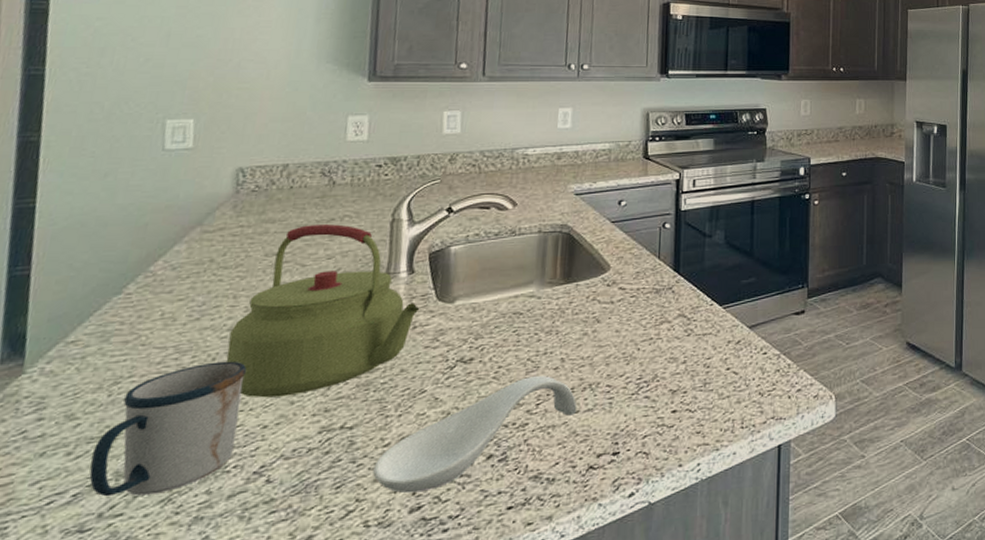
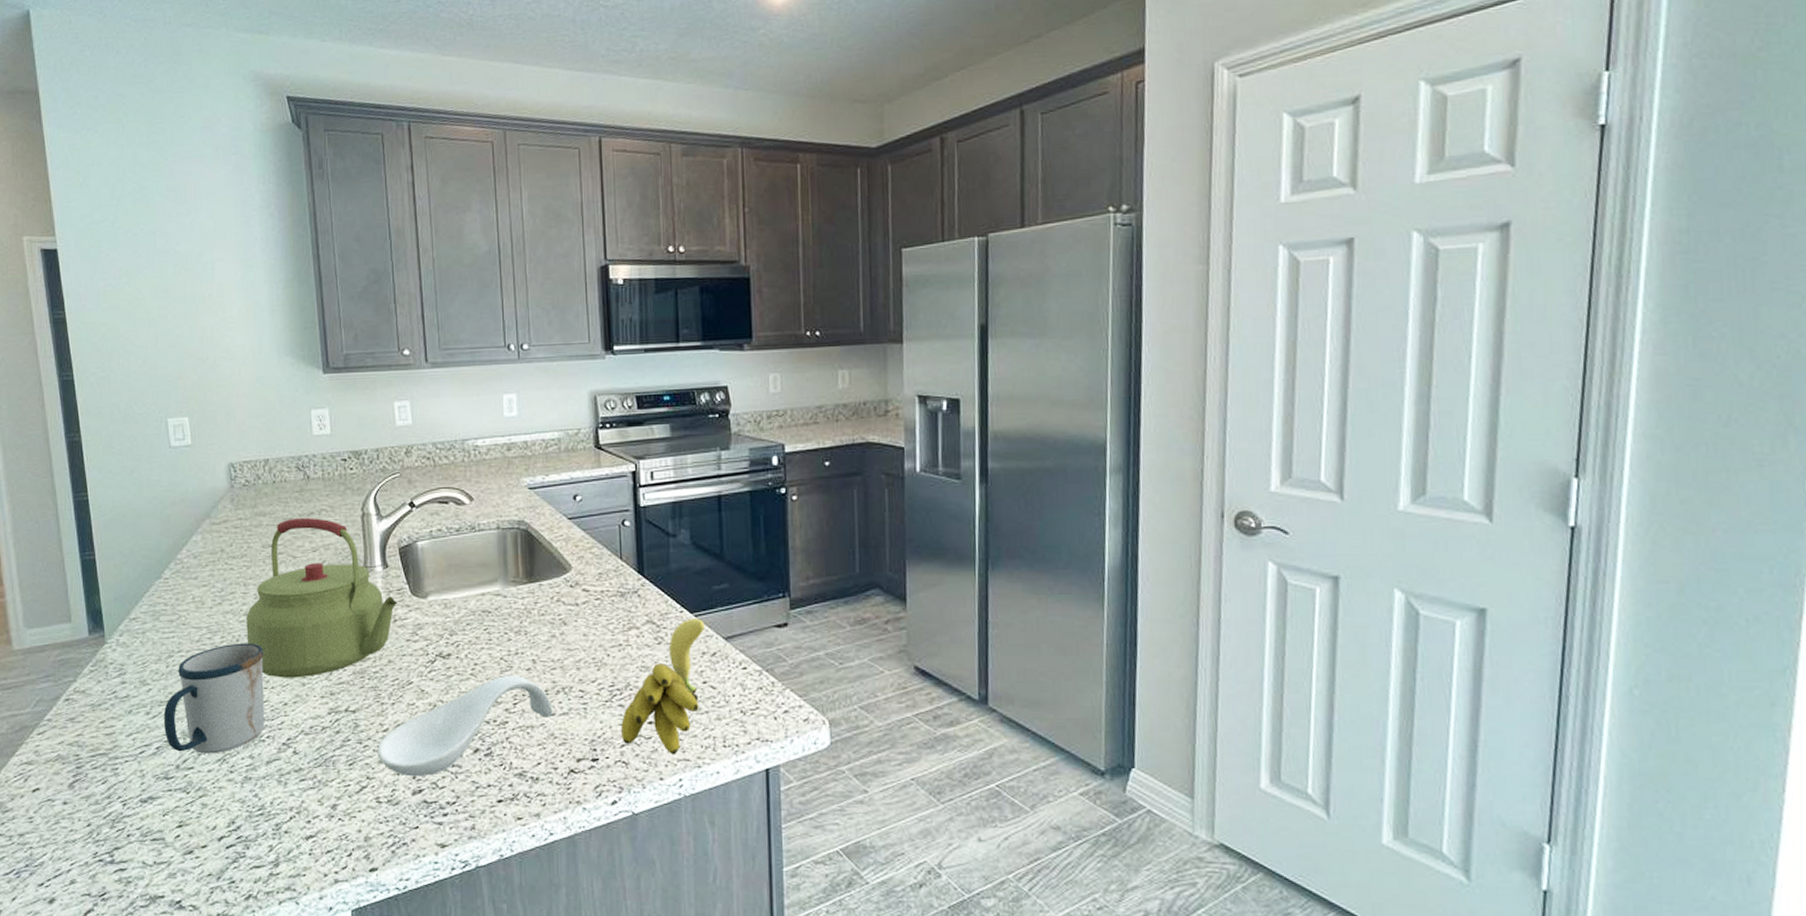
banana: none [645,310,732,441] -> present [621,618,705,755]

